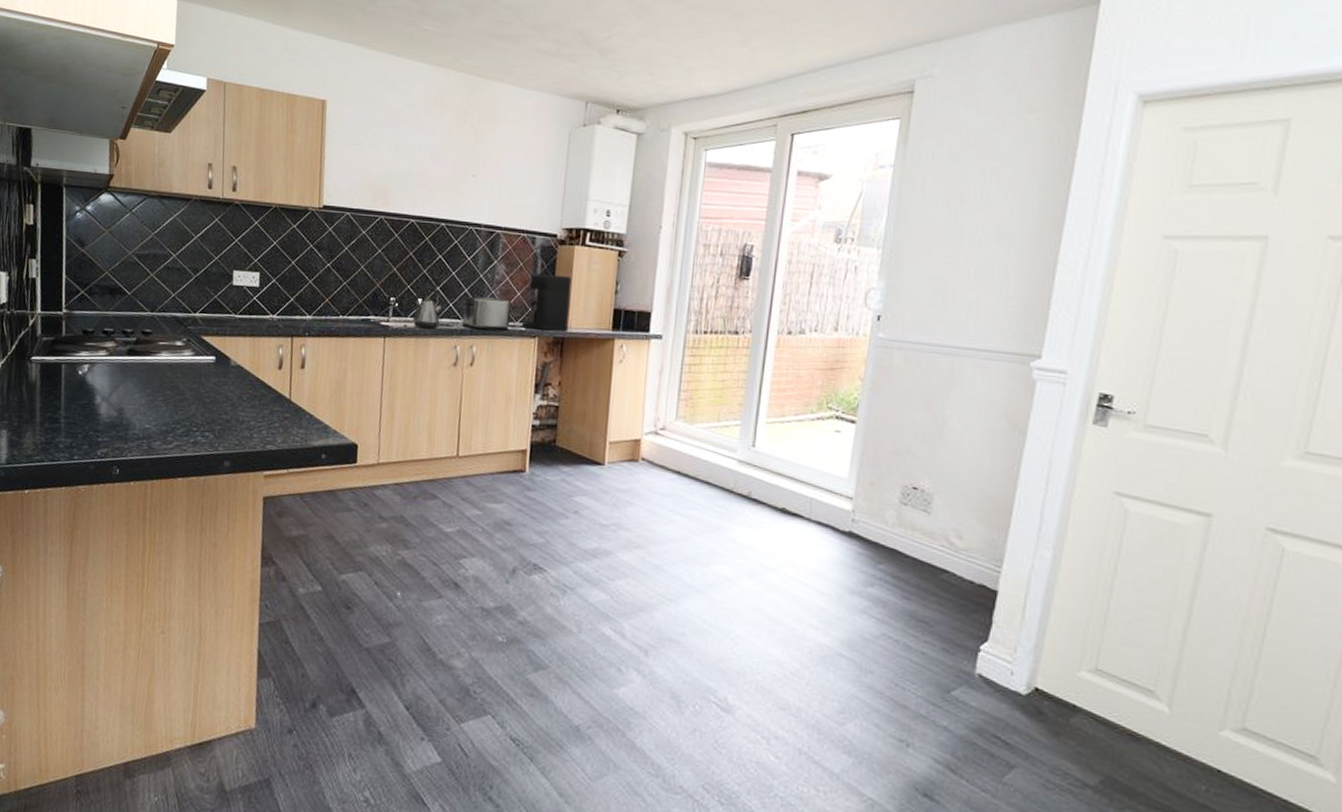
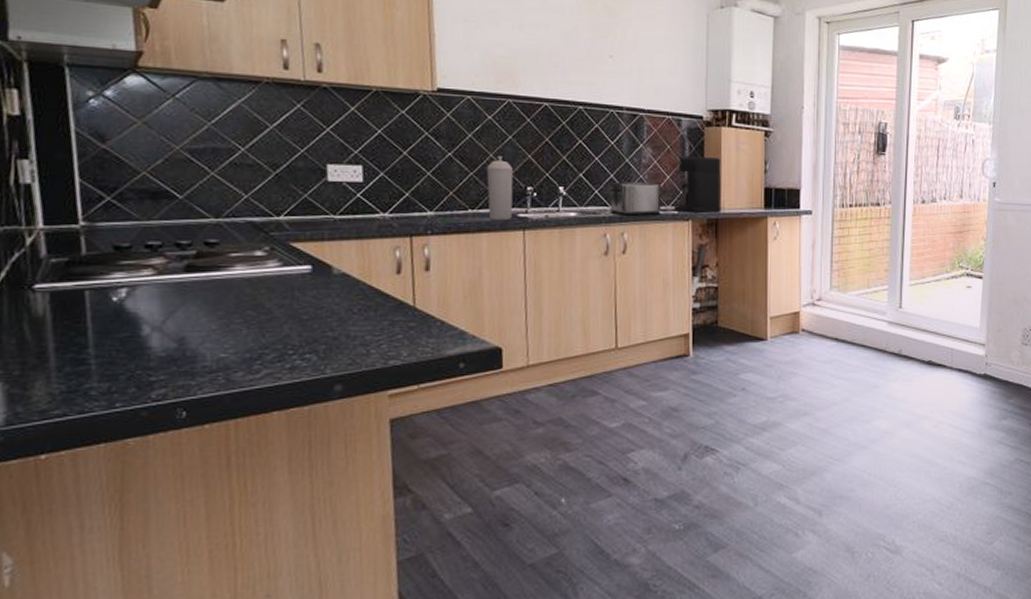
canister: none [356,267,380,328] -> present [486,155,514,221]
kettle: present [411,287,443,330] -> none [554,174,588,219]

